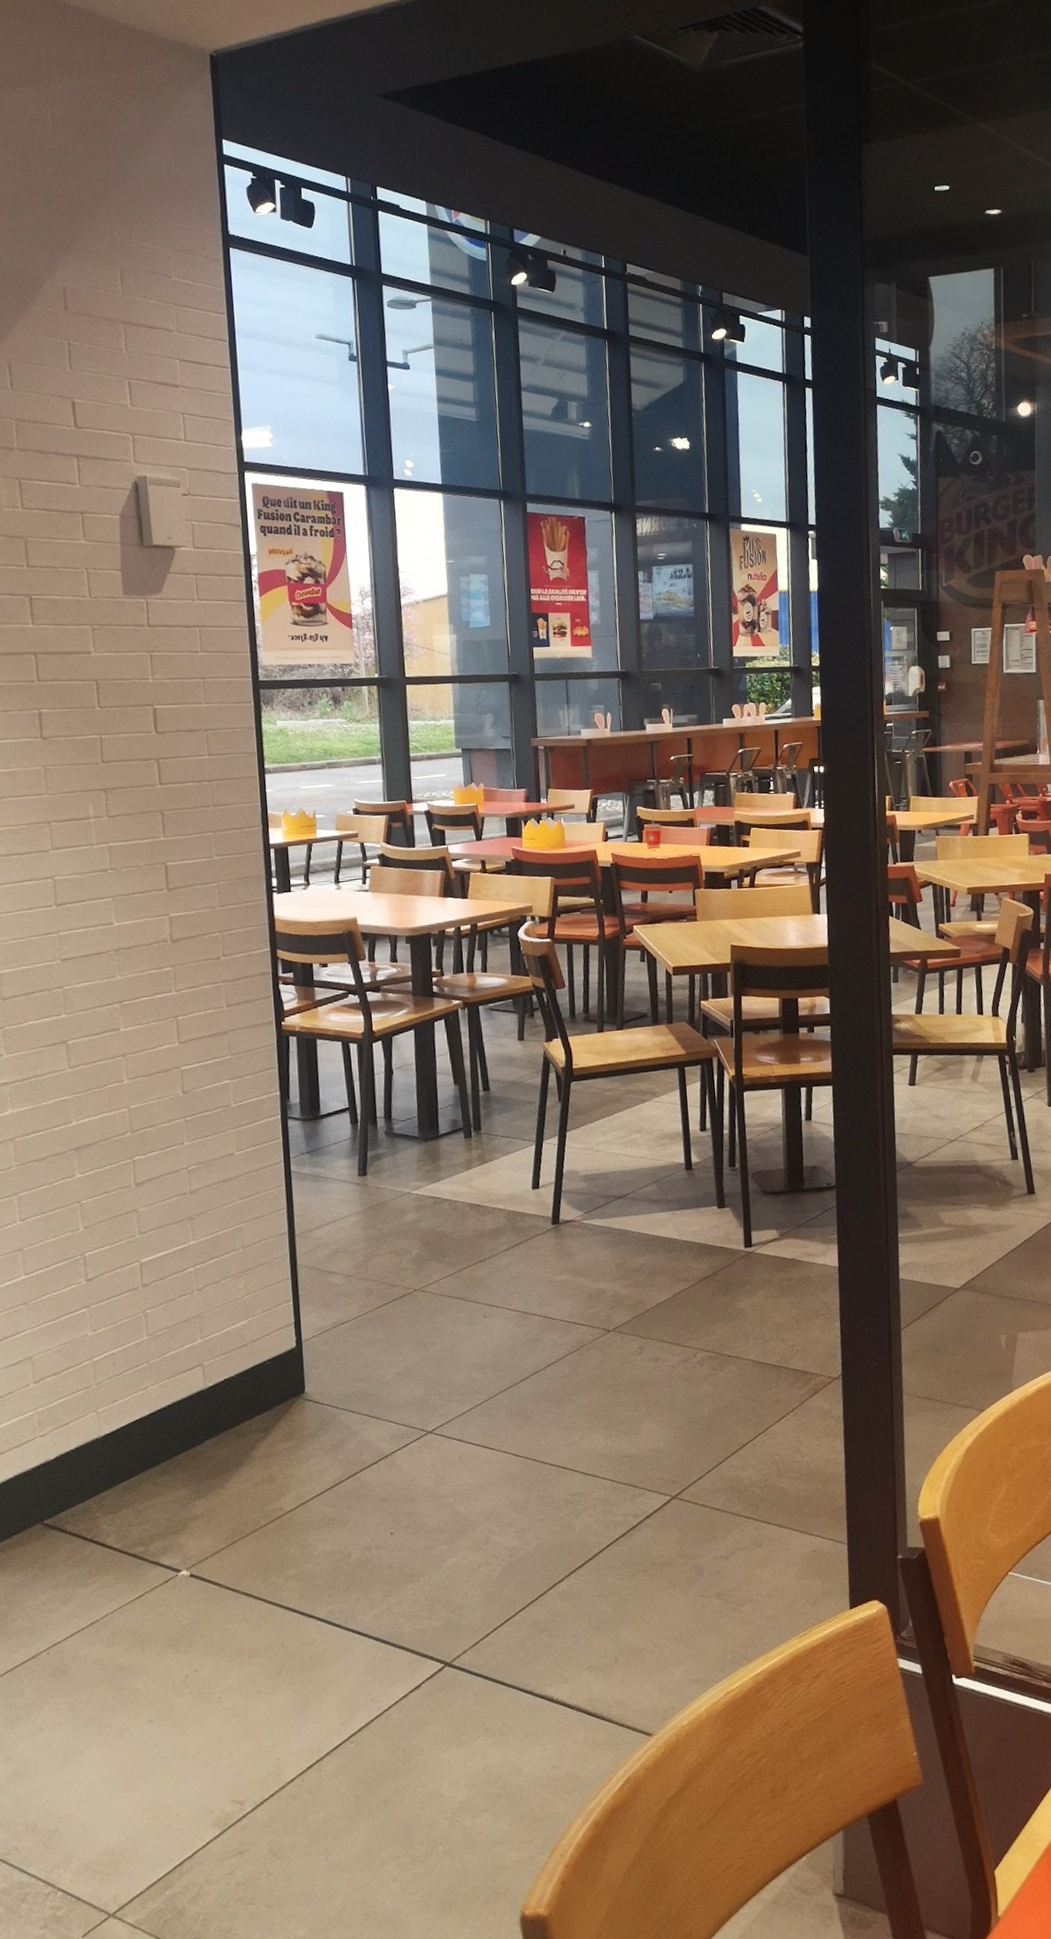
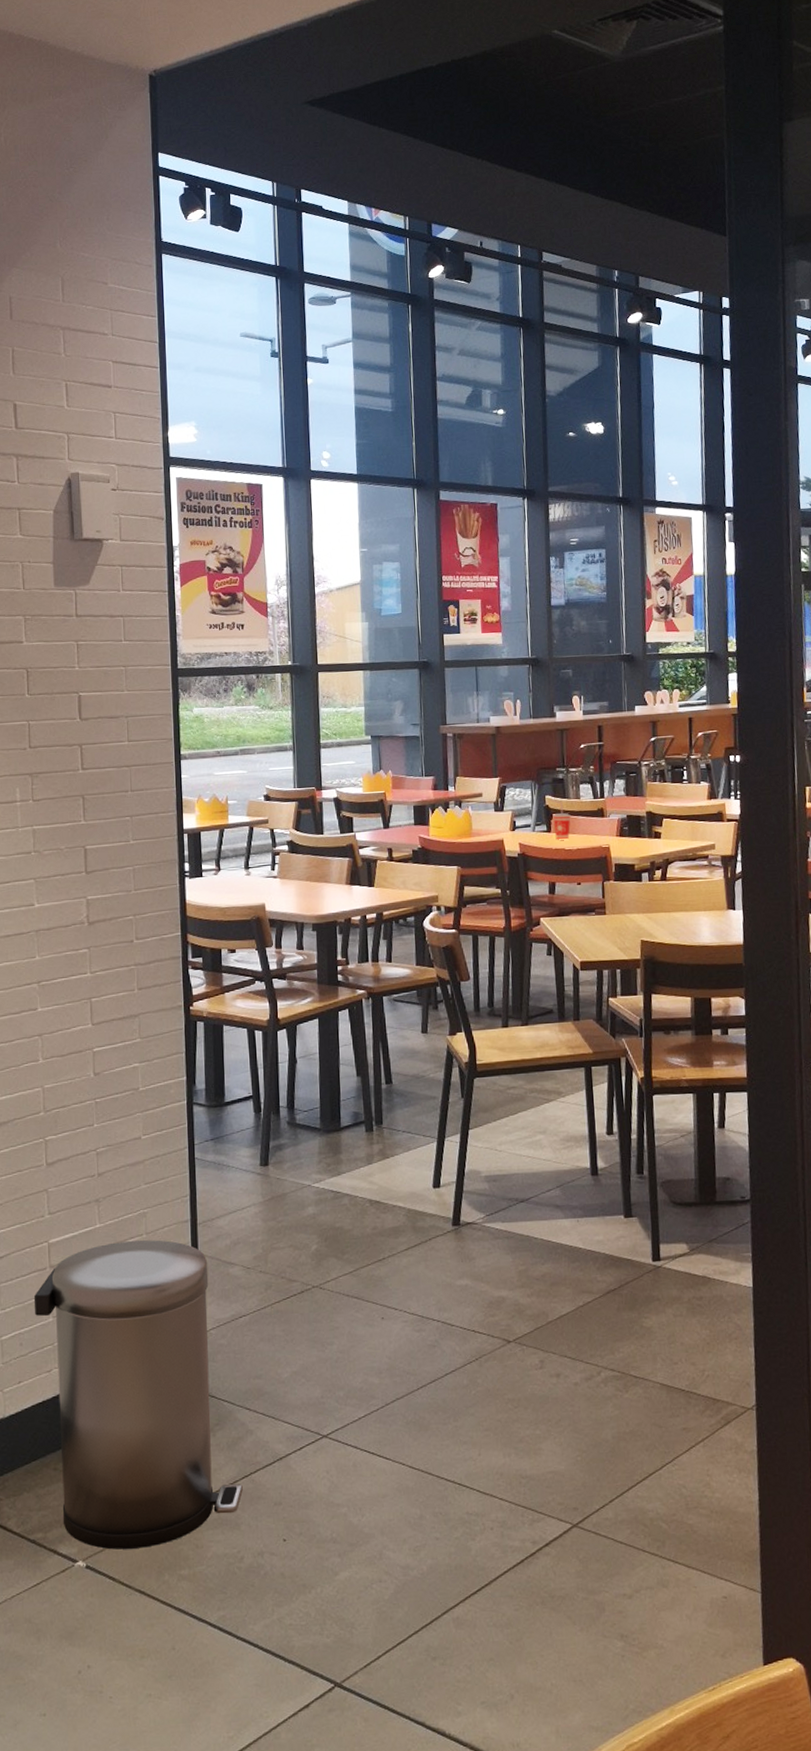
pedal bin: none [126,1253,349,1557] -> present [33,1240,243,1550]

